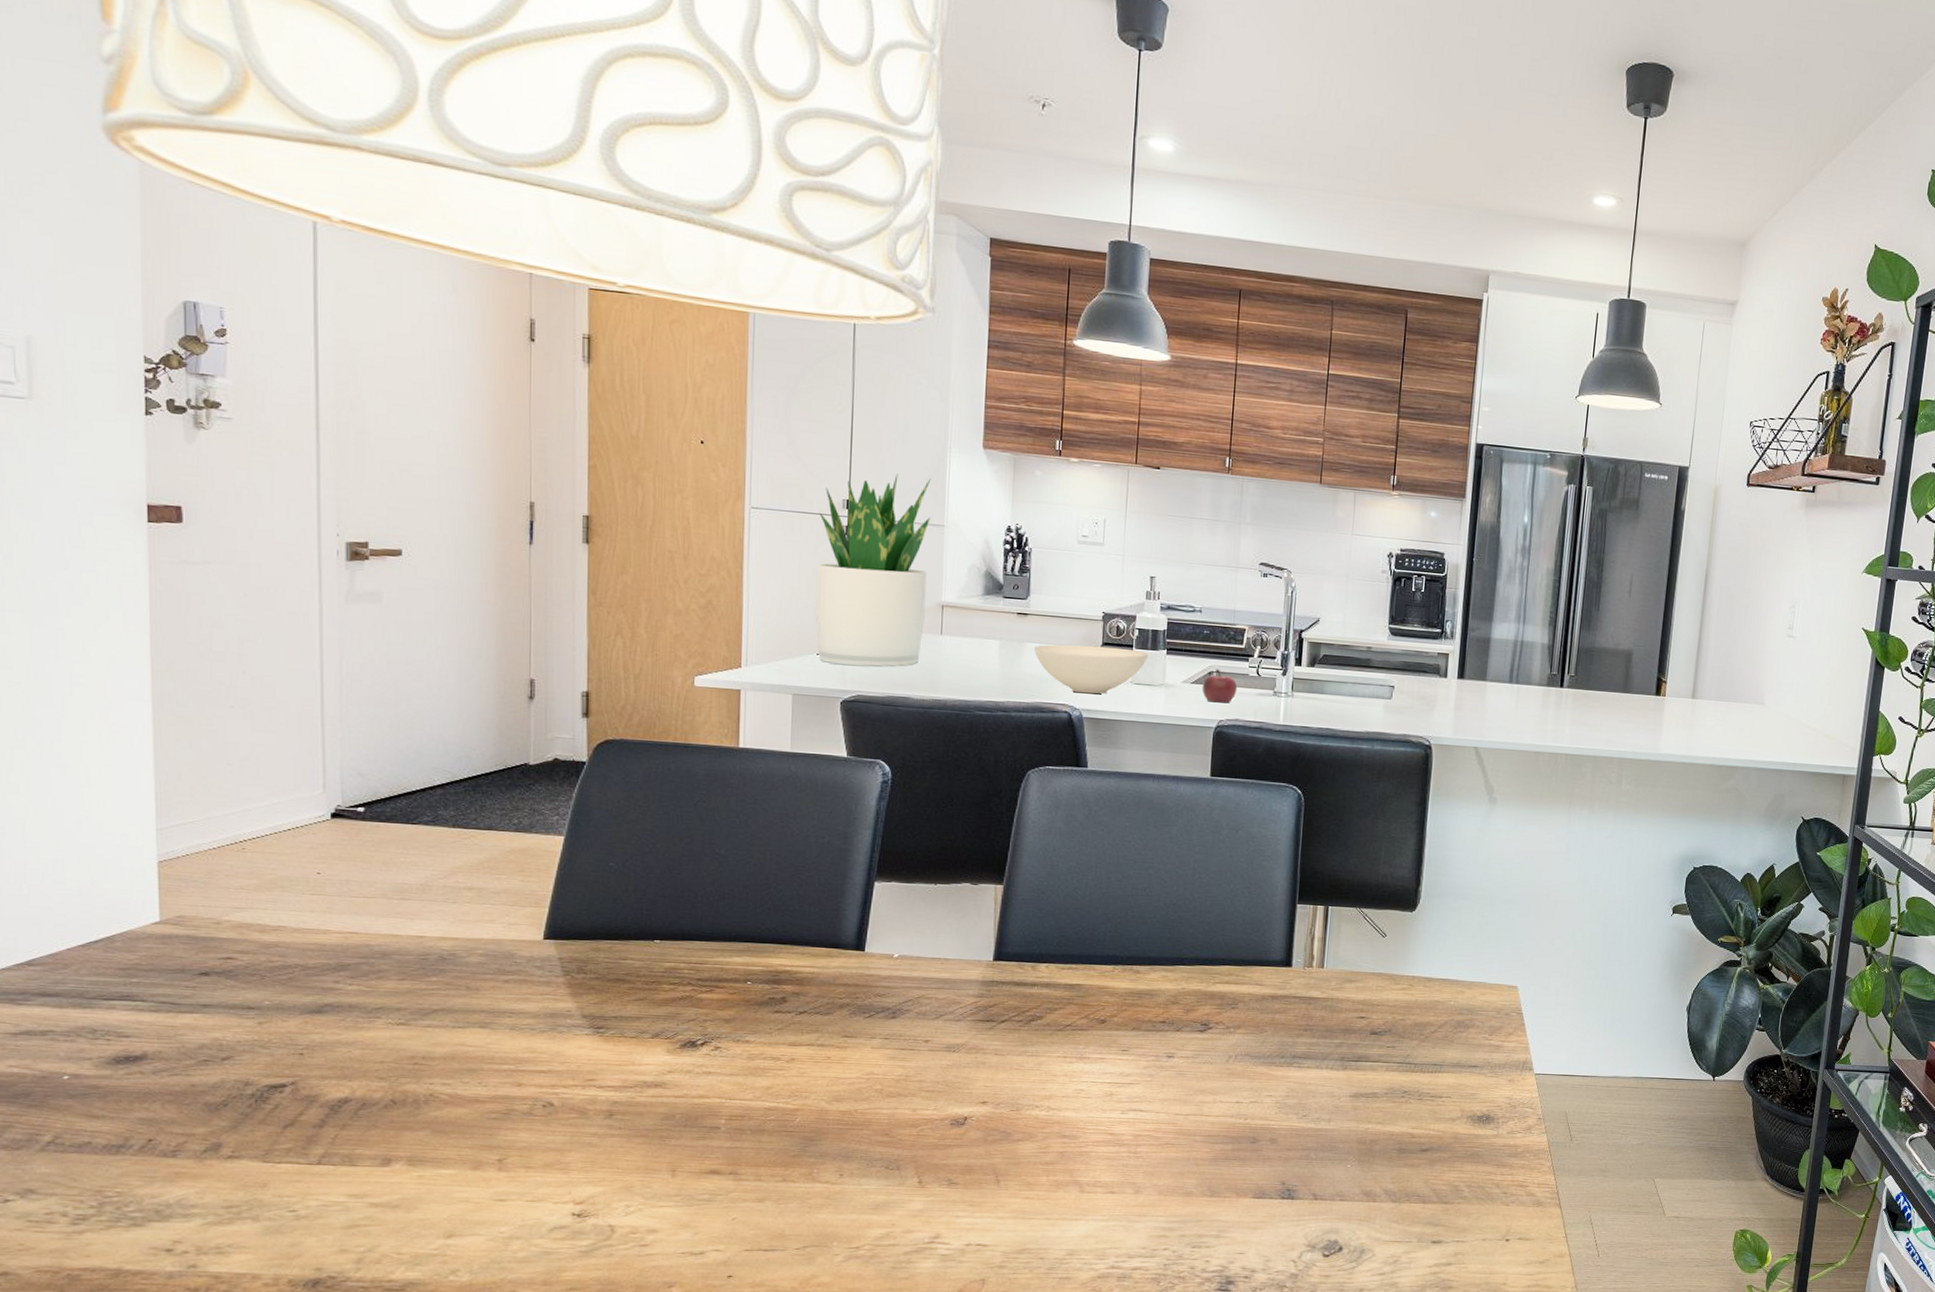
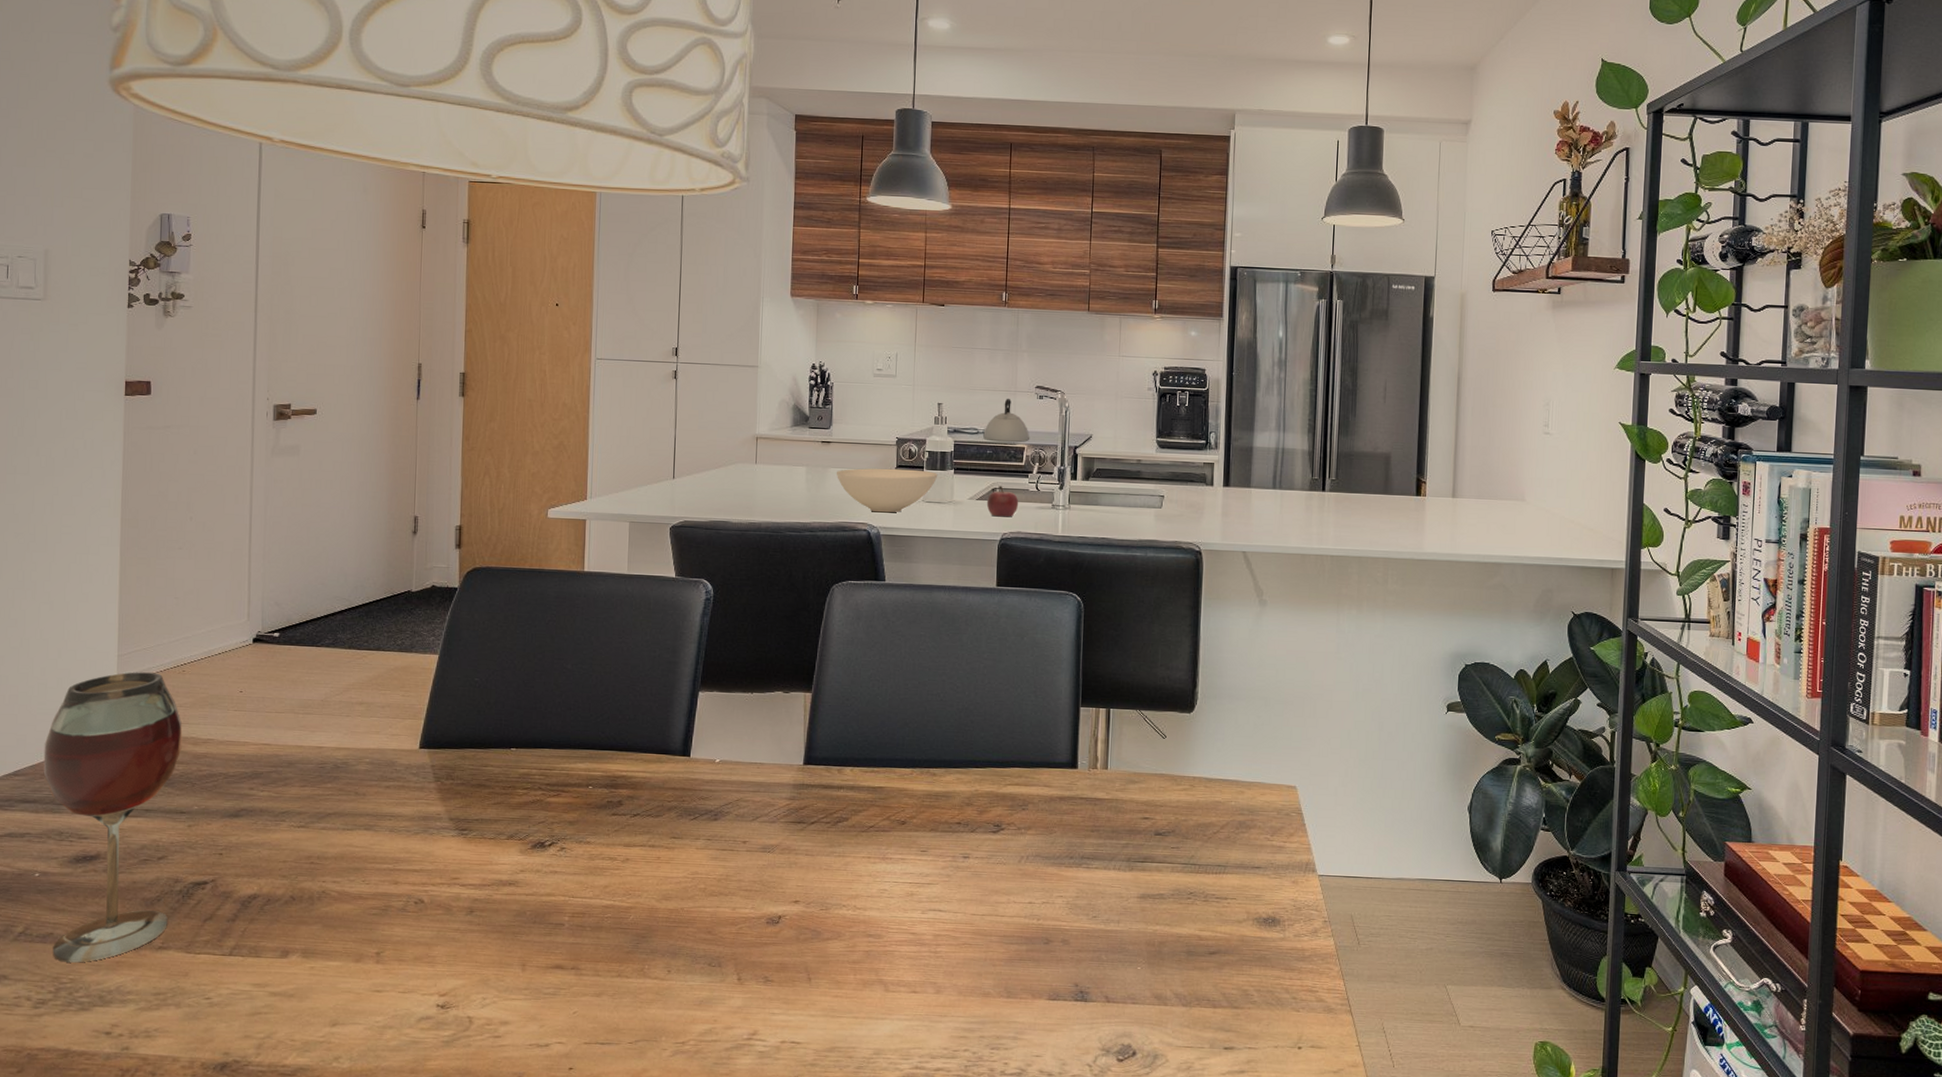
wineglass: none [65,848,246,1175] -> present [43,672,183,963]
planter: present [815,474,931,667] -> none [649,323,747,496]
kettle: none [1200,574,1251,624] -> present [983,398,1029,443]

